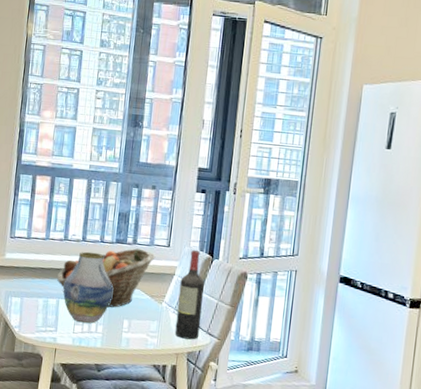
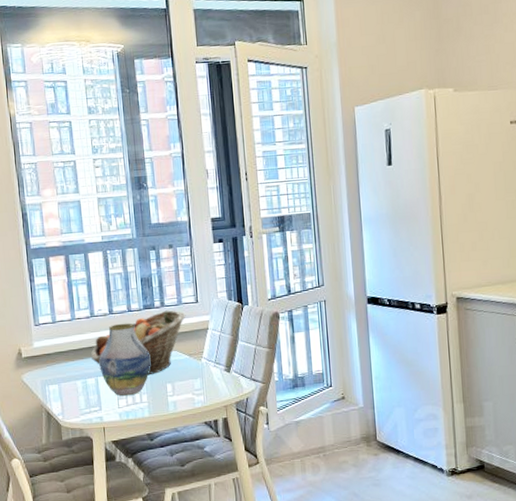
wine bottle: present [174,249,204,340] -> none [215,300,244,390]

